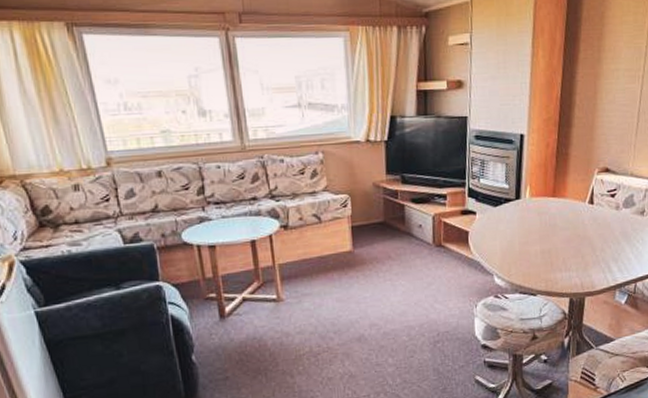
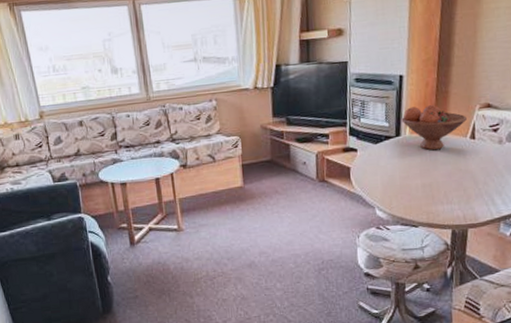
fruit bowl: none [521,166,586,215] -> present [401,104,467,151]

